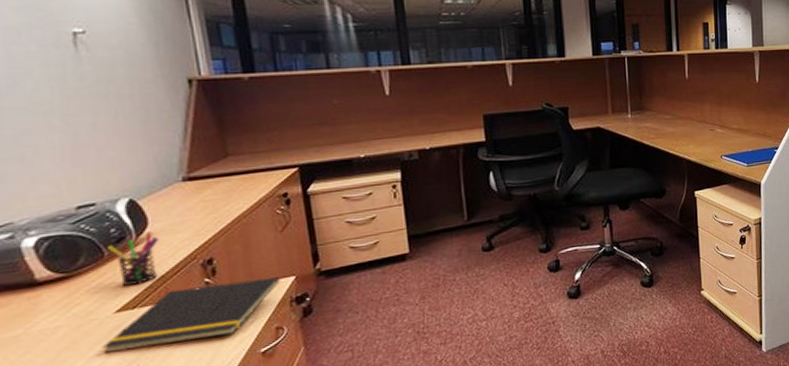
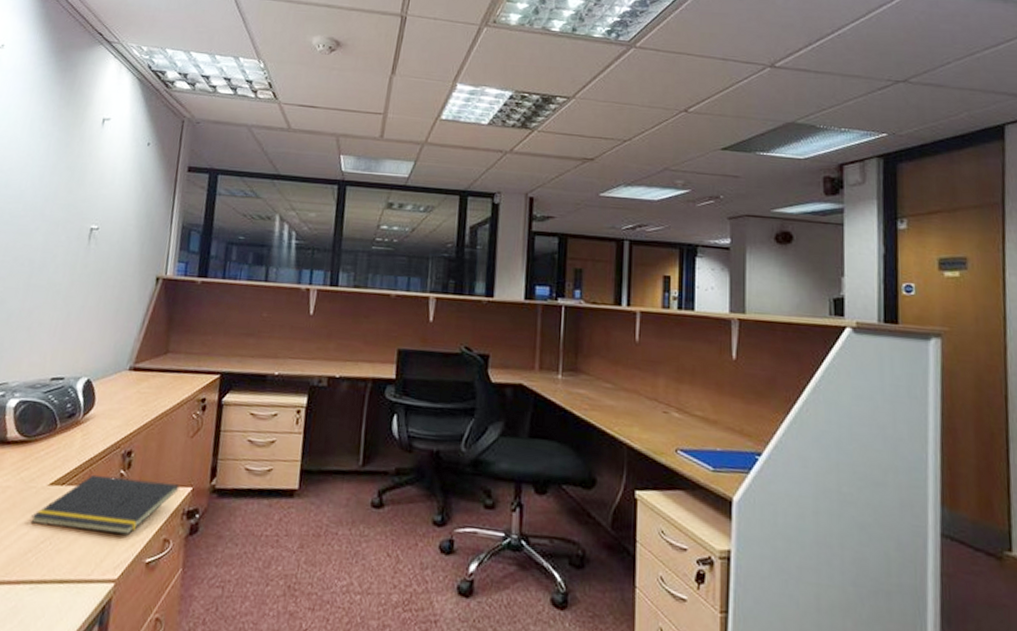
pen holder: present [108,231,160,286] -> none [61,412,99,462]

